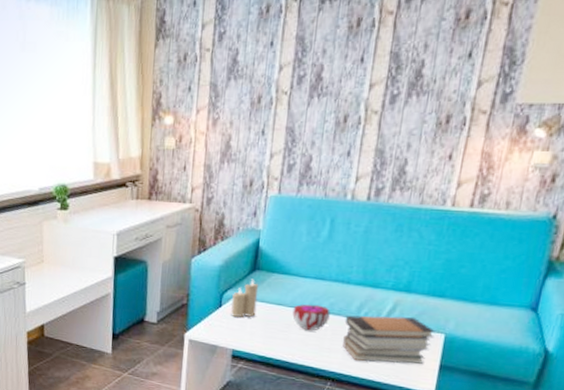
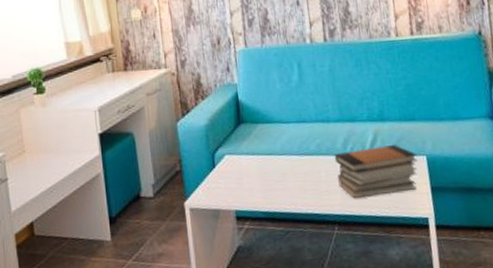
candle: present [230,279,259,318] -> none [224,133,251,176]
decorative bowl: present [292,304,330,331] -> none [284,148,320,177]

